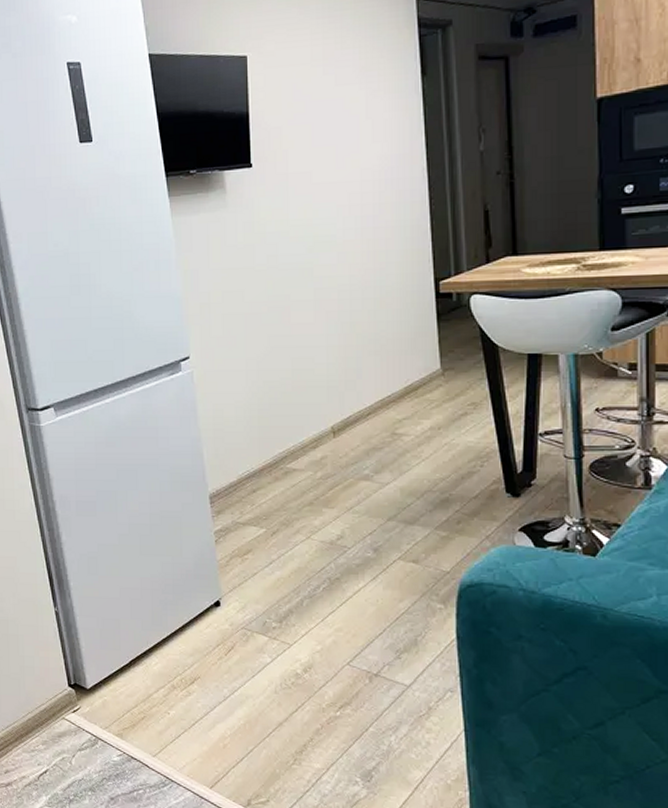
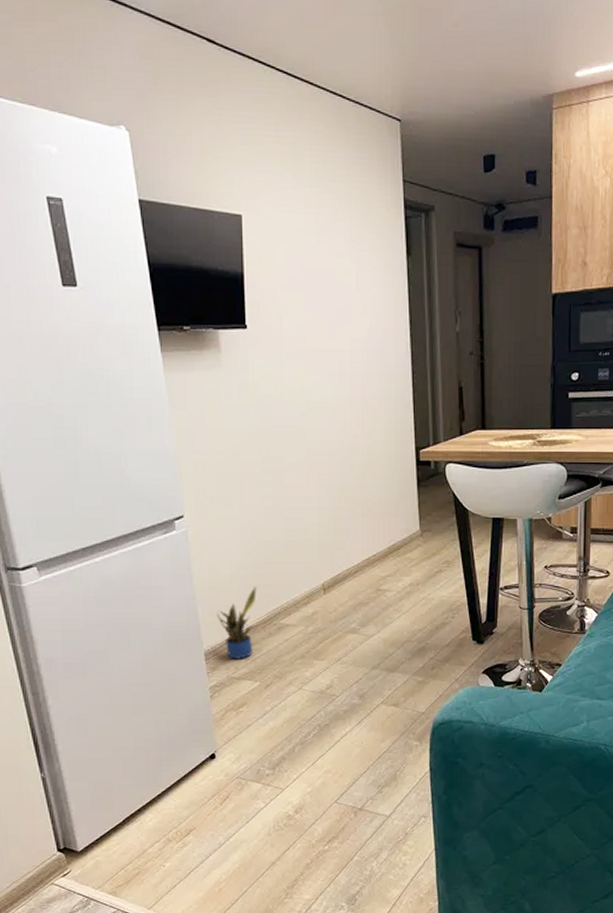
potted plant: none [222,429,262,504] -> present [217,586,257,659]

